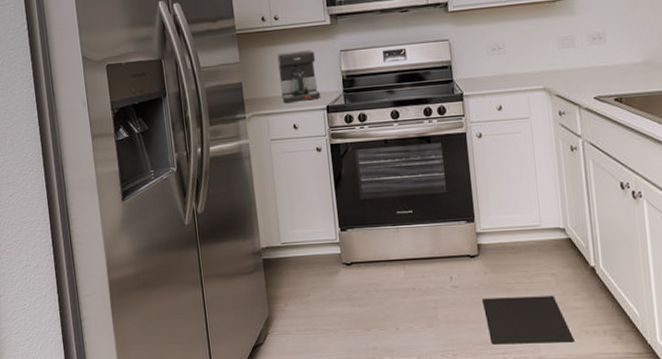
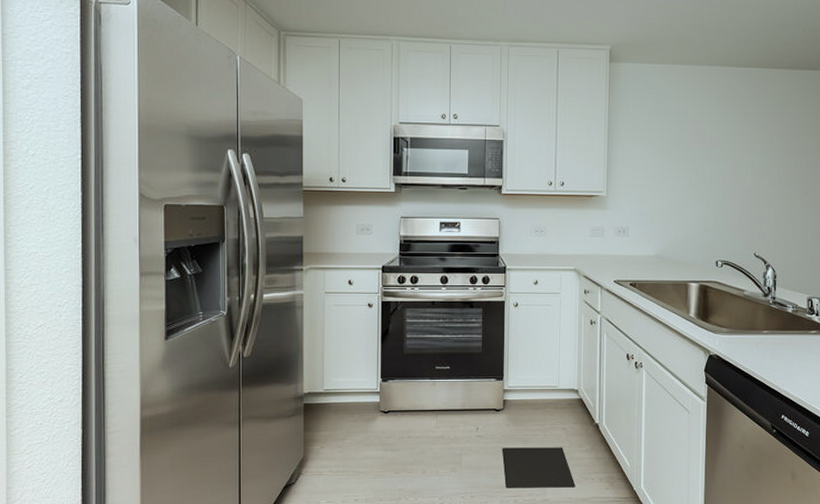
coffee maker: present [277,50,321,104] -> none [339,213,378,261]

